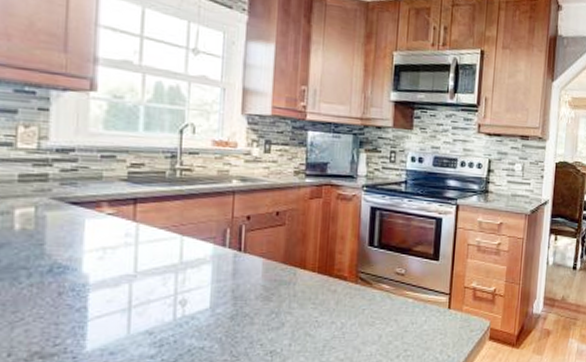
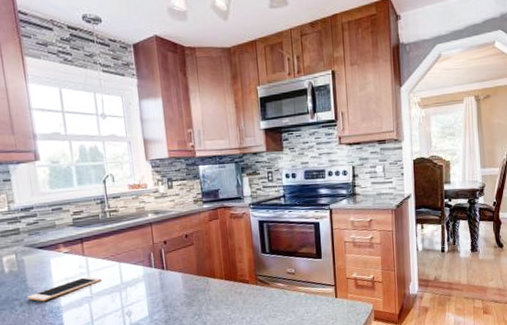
cell phone: none [40,249,155,275] -> present [27,277,102,302]

